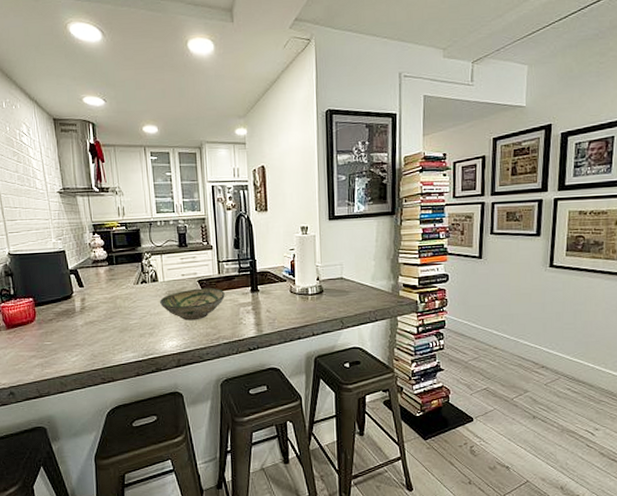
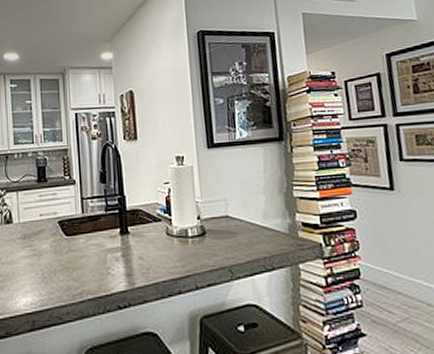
bowl: present [159,288,225,321] -> none [12,230,90,271]

